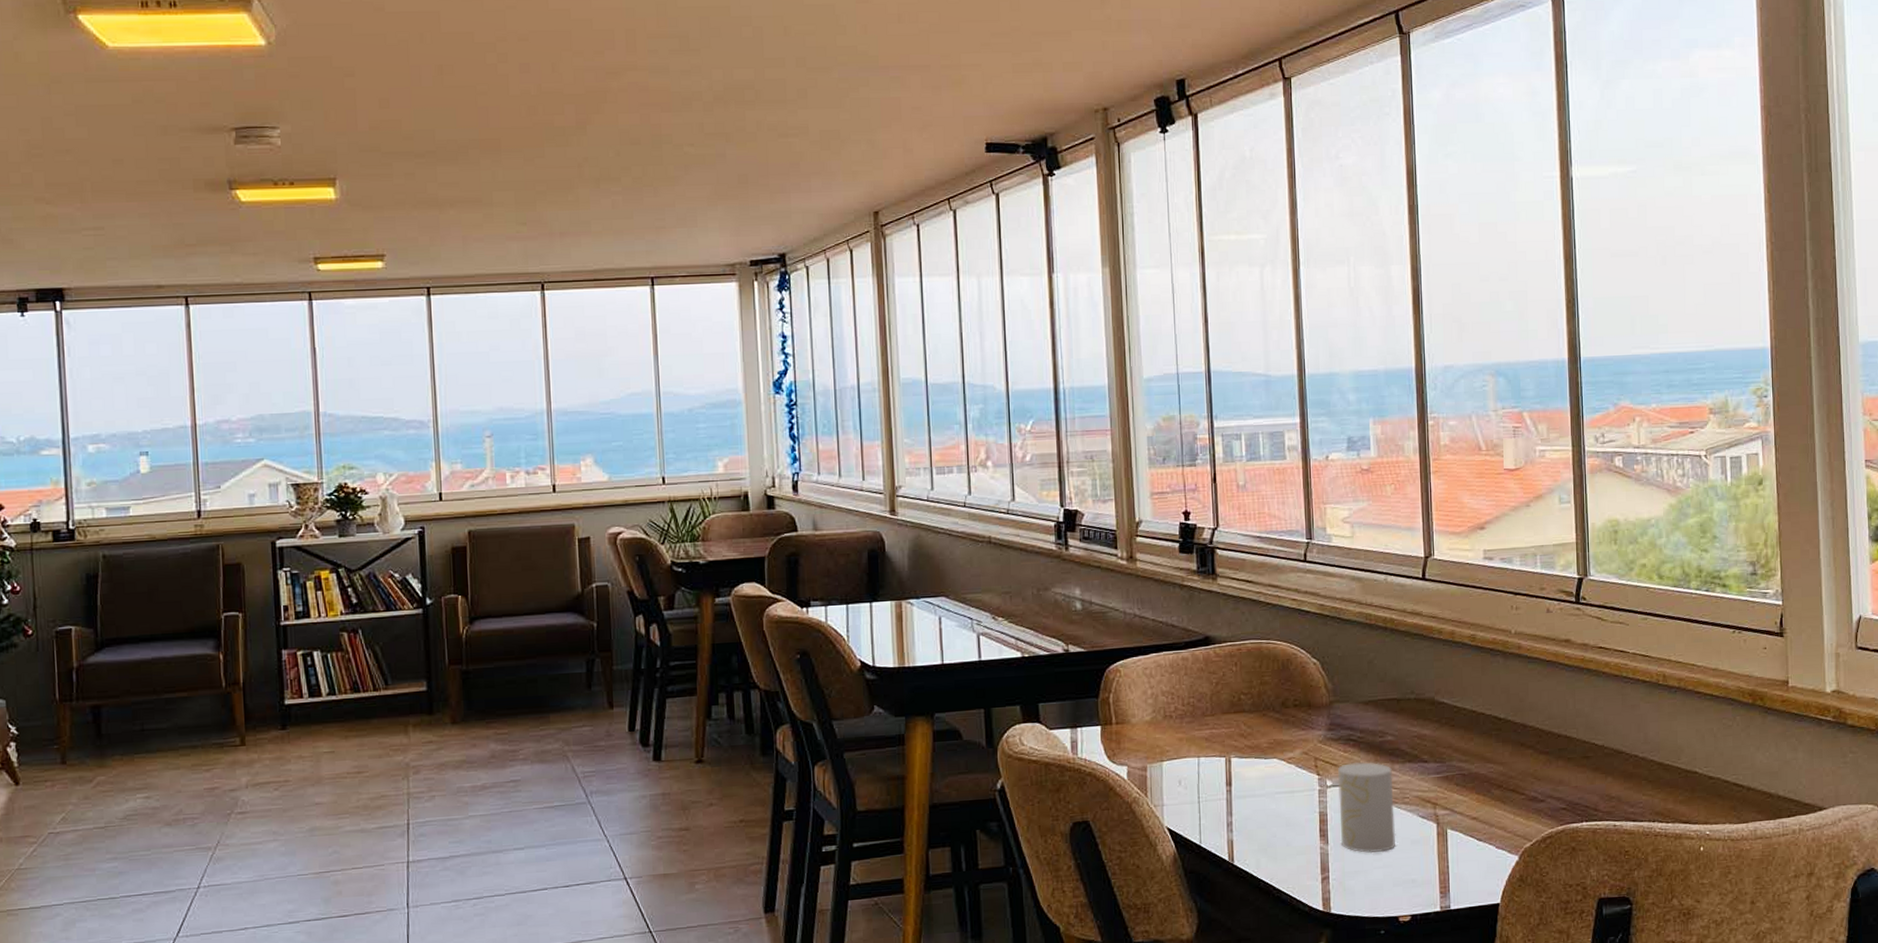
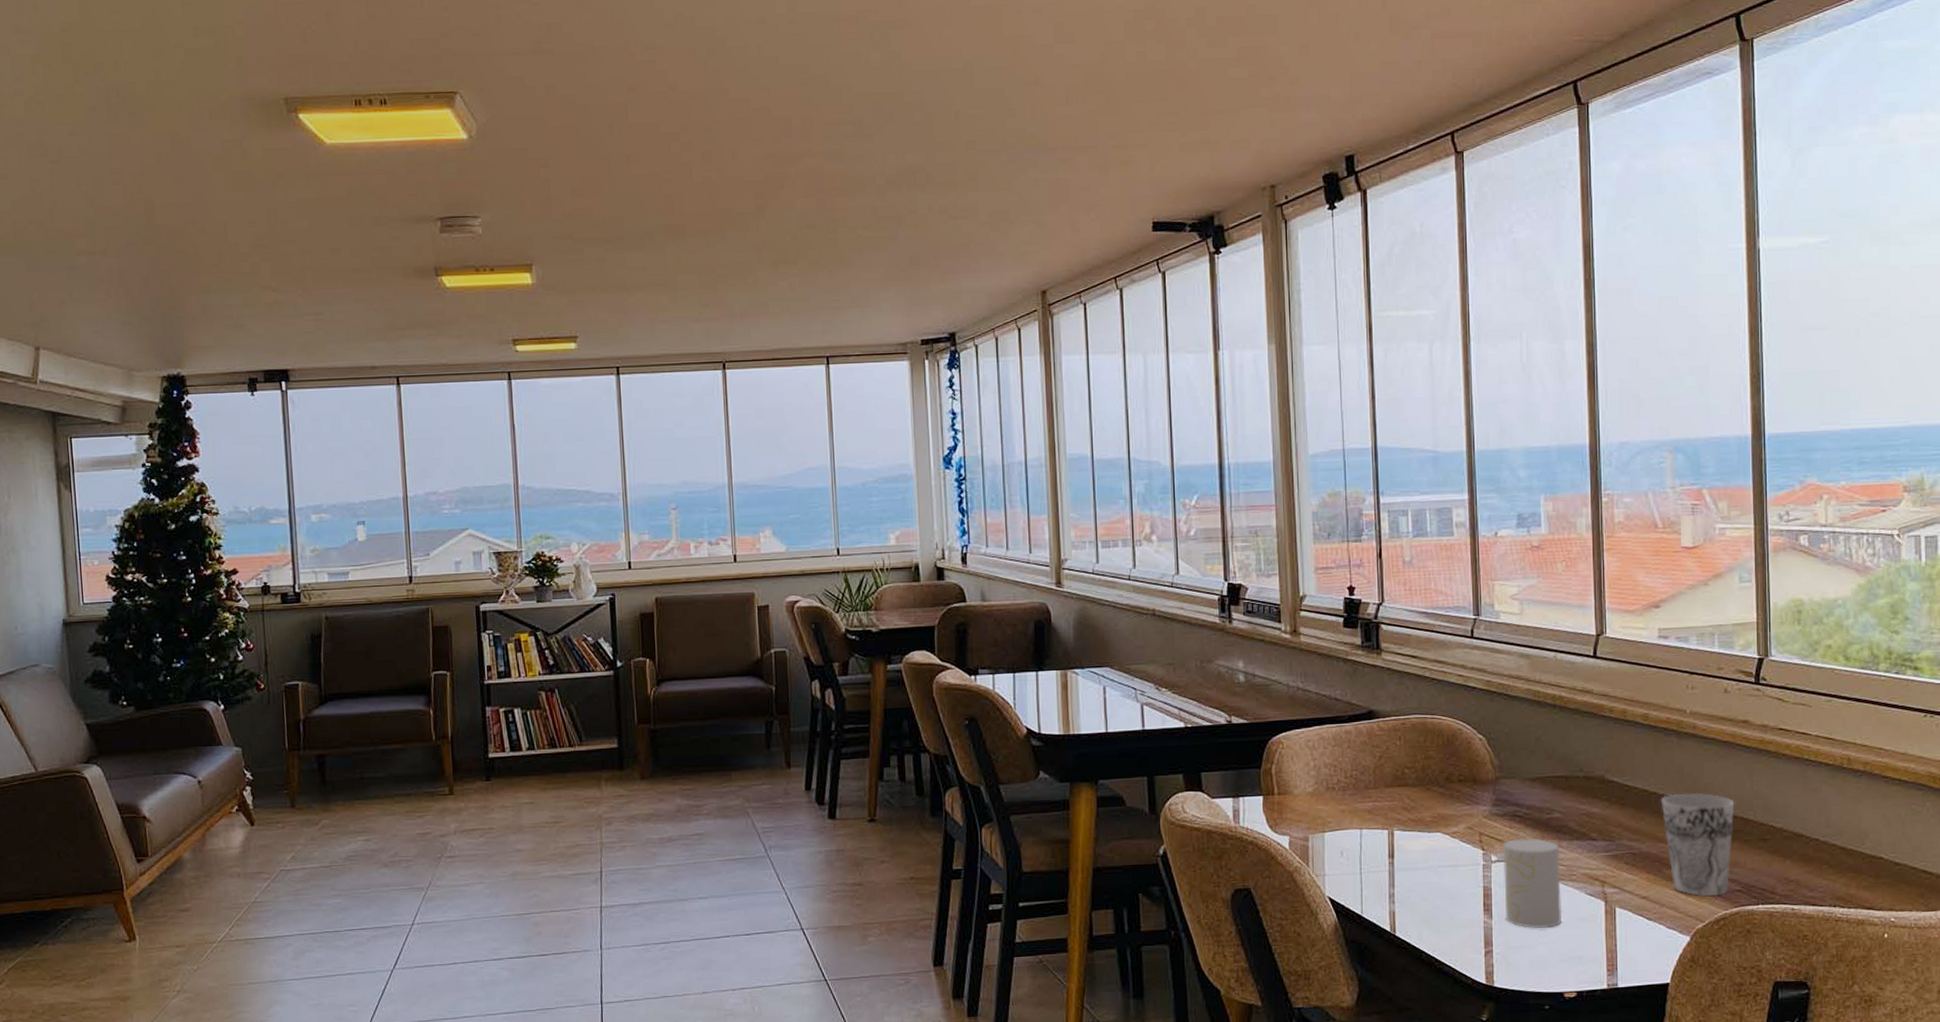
cup: none [1488,712,1559,816] -> present [1661,792,1735,897]

